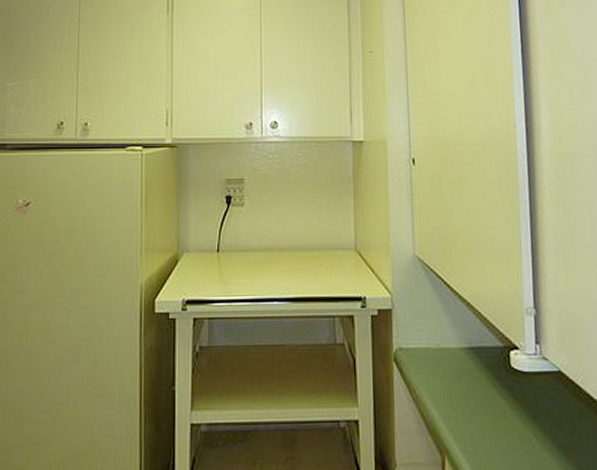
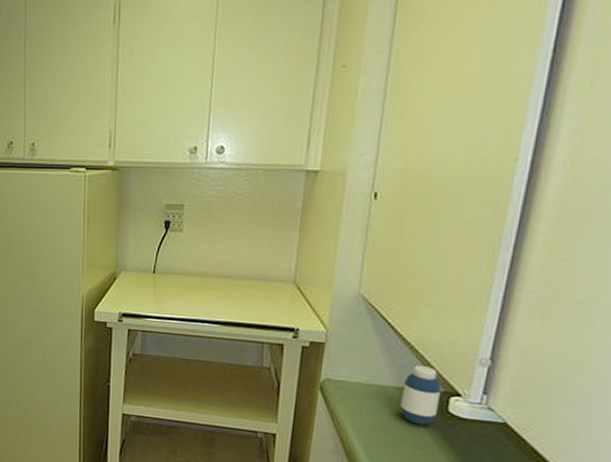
medicine bottle: none [468,322,502,385] -> present [400,365,442,425]

